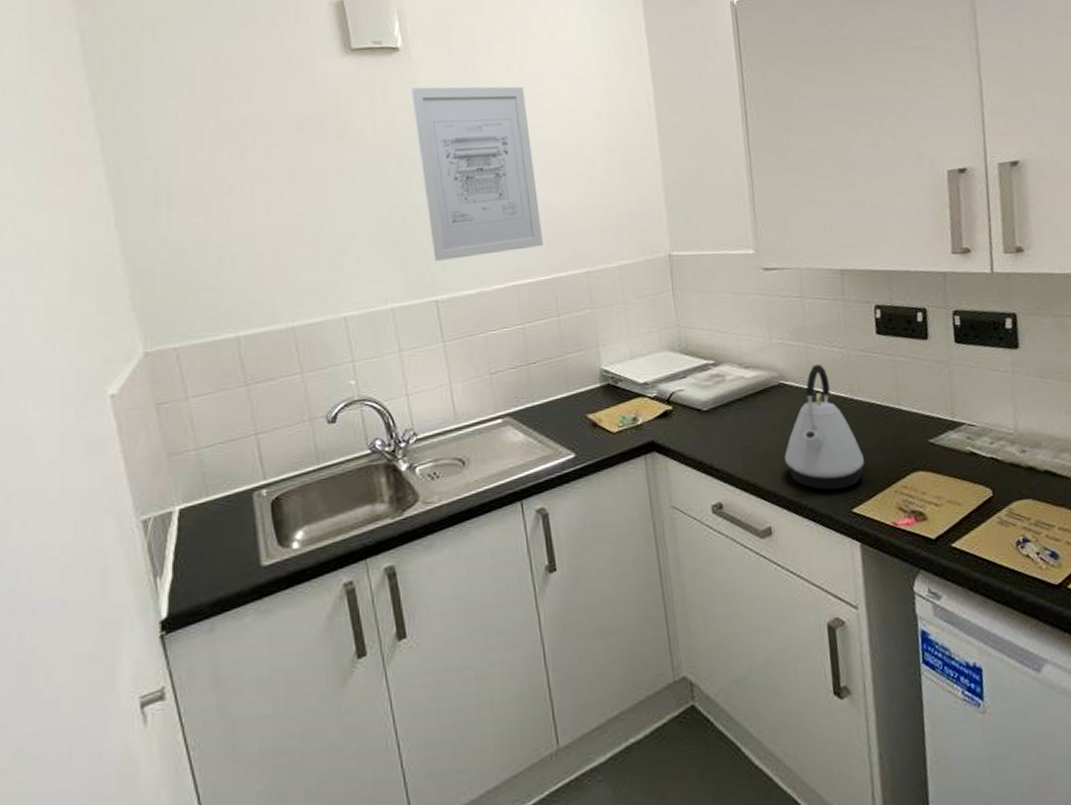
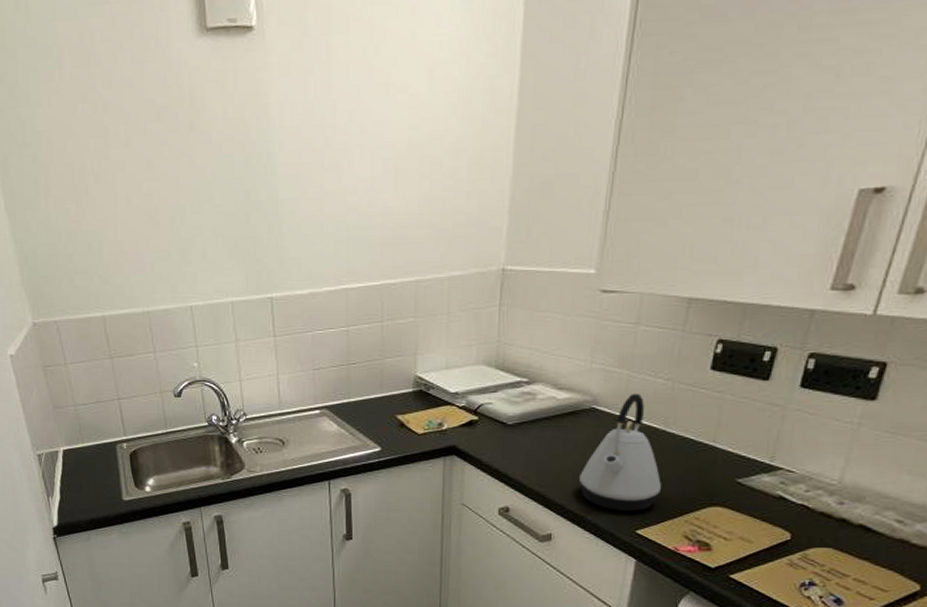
wall art: present [410,86,543,261] -> none [261,73,378,259]

